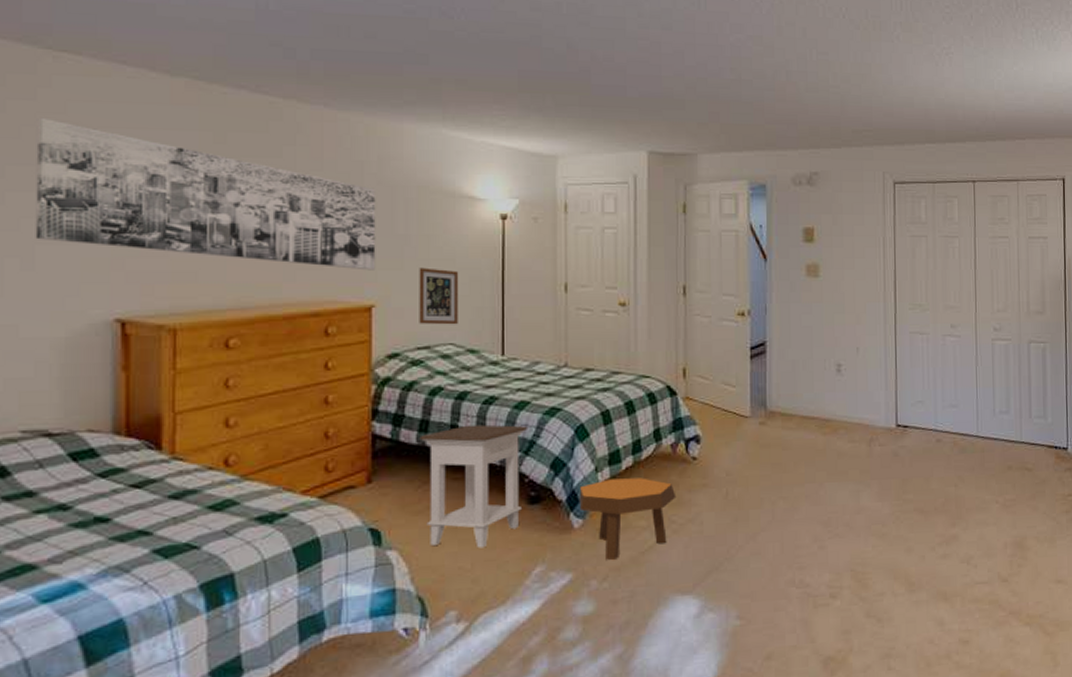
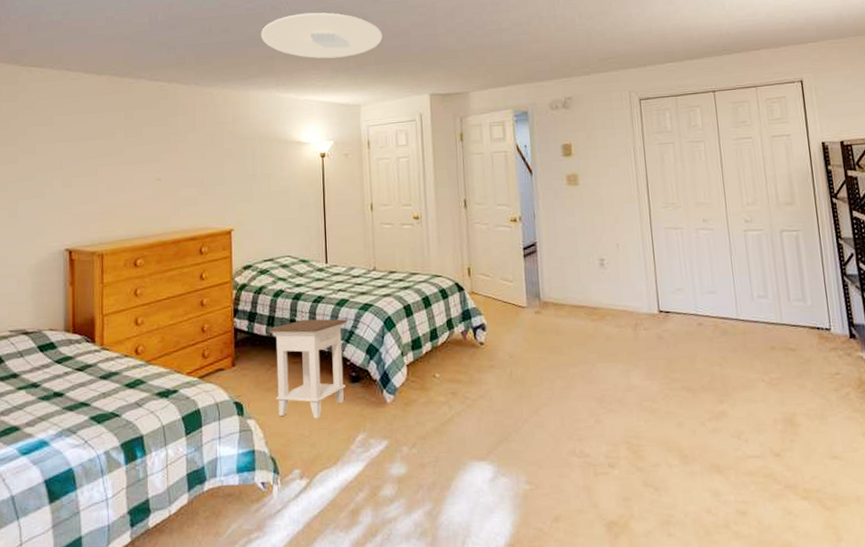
wall art: present [35,117,376,271] -> none [18,112,233,204]
picture frame: present [419,267,459,325] -> none [263,198,293,242]
ceiling light: none [422,26,591,92] -> present [260,12,383,59]
footstool: present [579,478,677,561] -> none [389,360,469,431]

